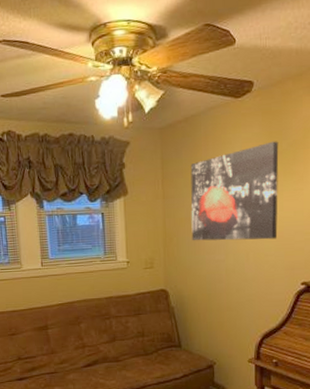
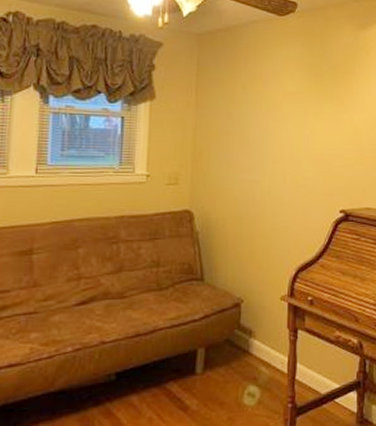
wall art: present [190,141,279,241] -> none [225,62,320,162]

